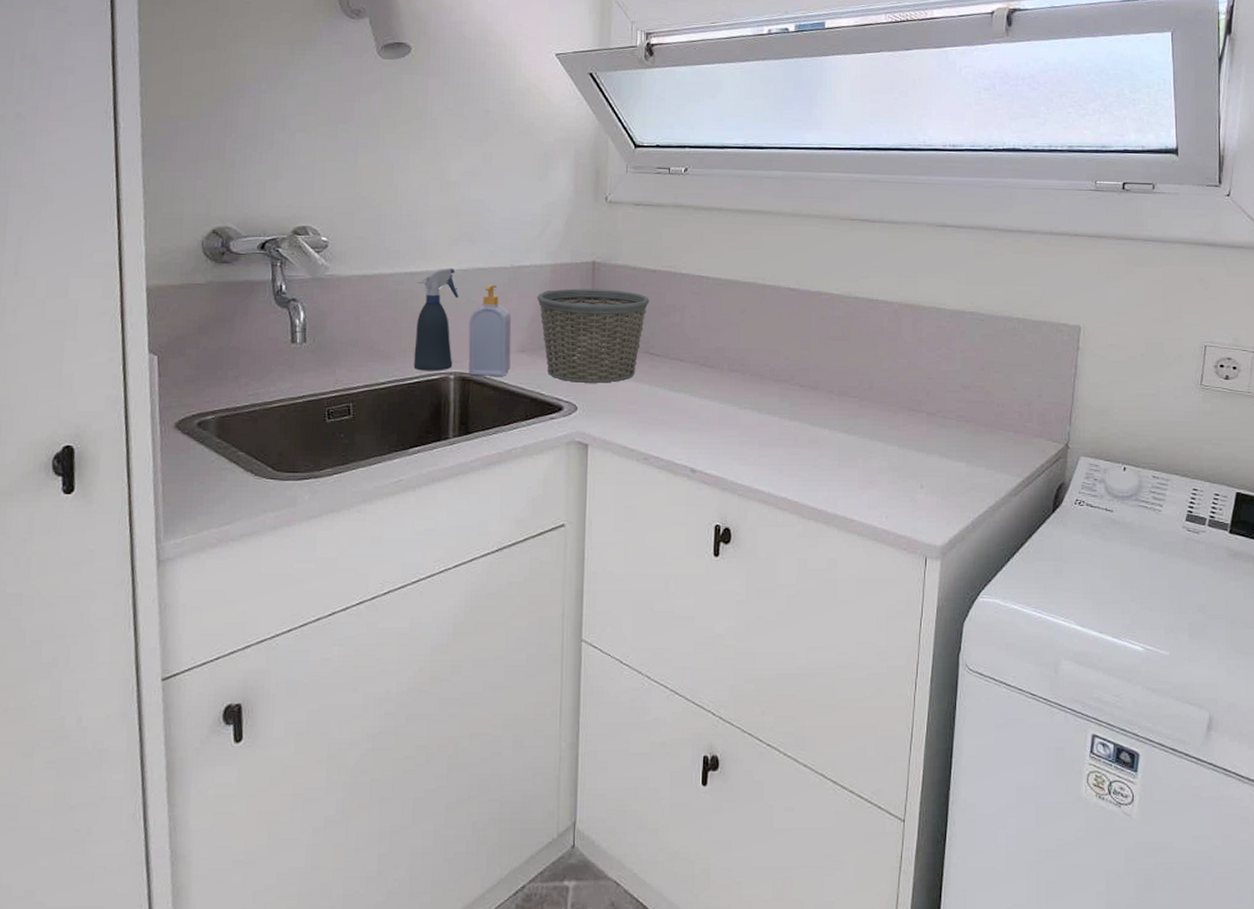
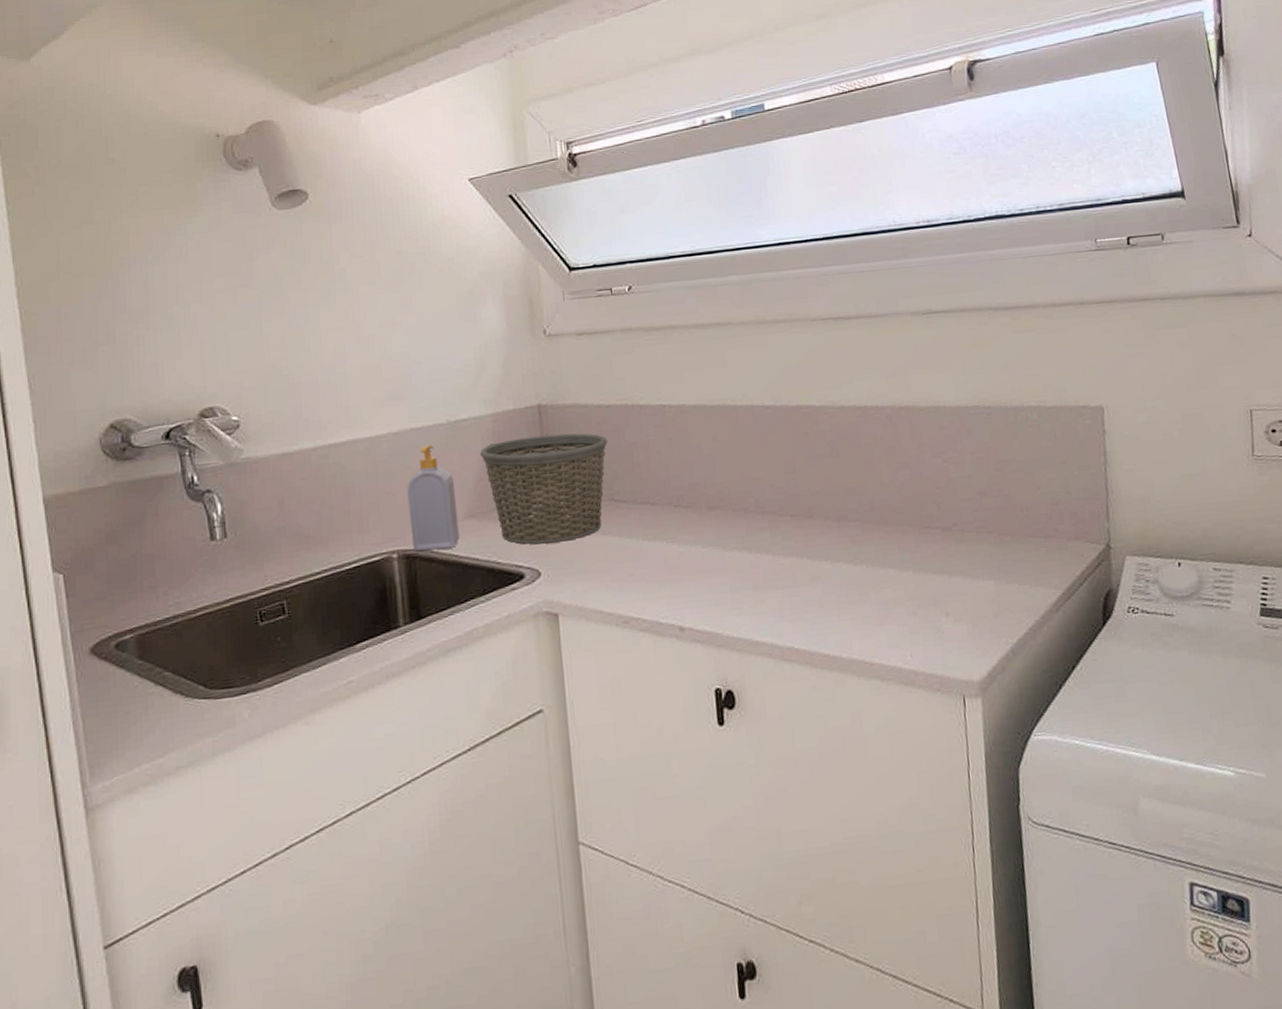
spray bottle: present [413,268,458,371] -> none [344,432,395,554]

